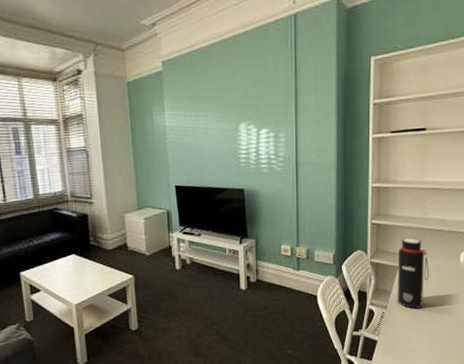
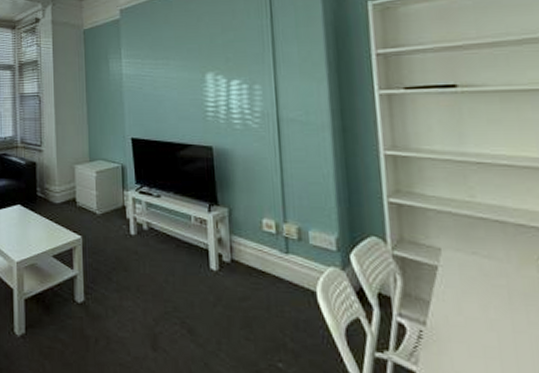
water bottle: present [397,238,429,309] -> none [435,227,491,333]

